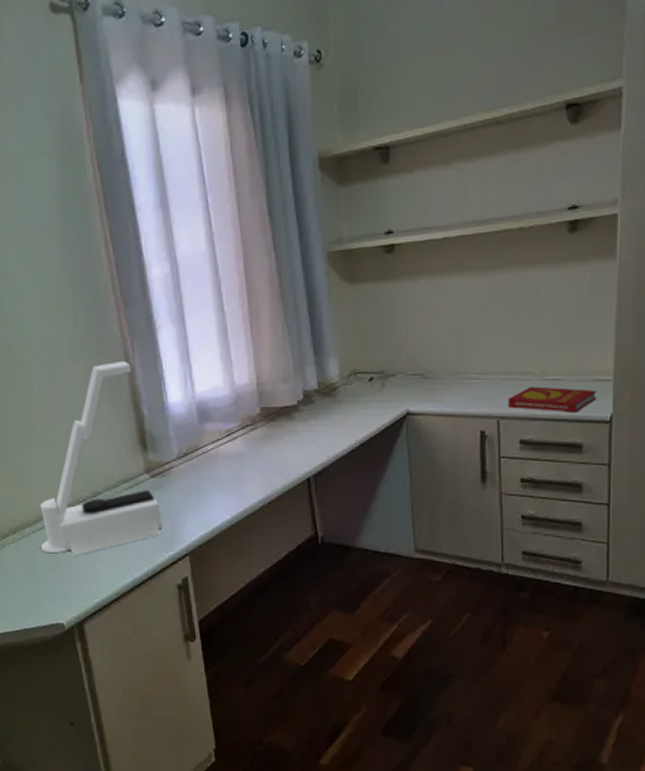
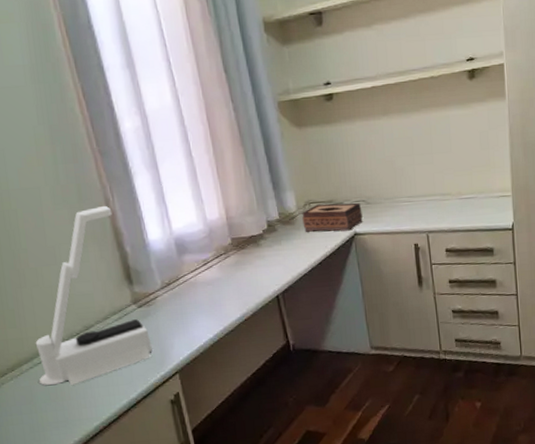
tissue box: none [345,375,418,409] -> present [302,202,363,232]
book: present [508,386,596,413] -> none [434,204,500,224]

